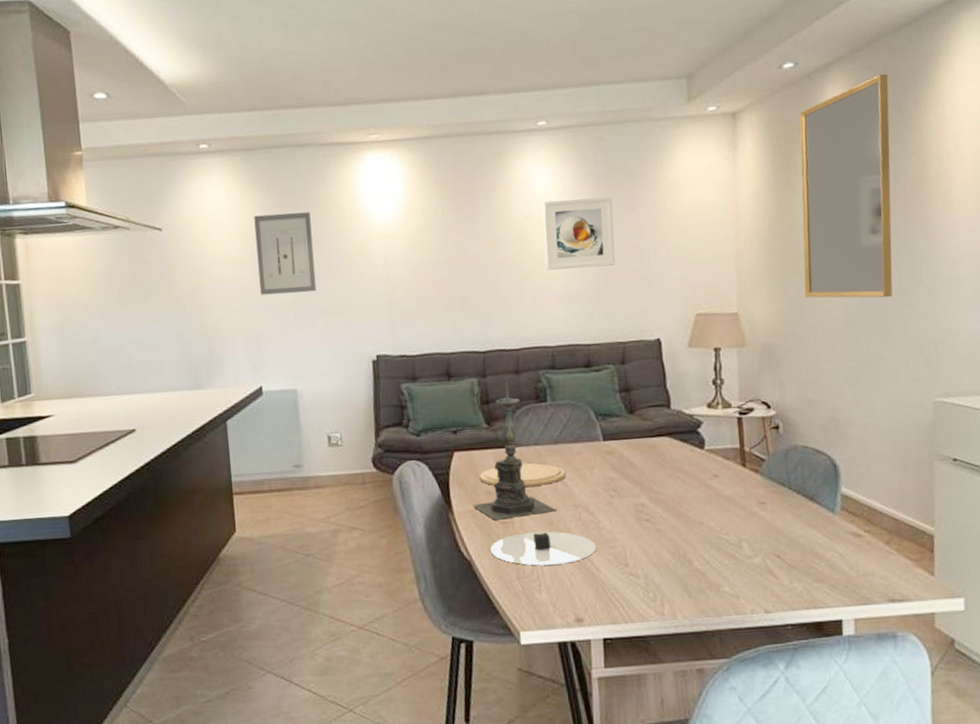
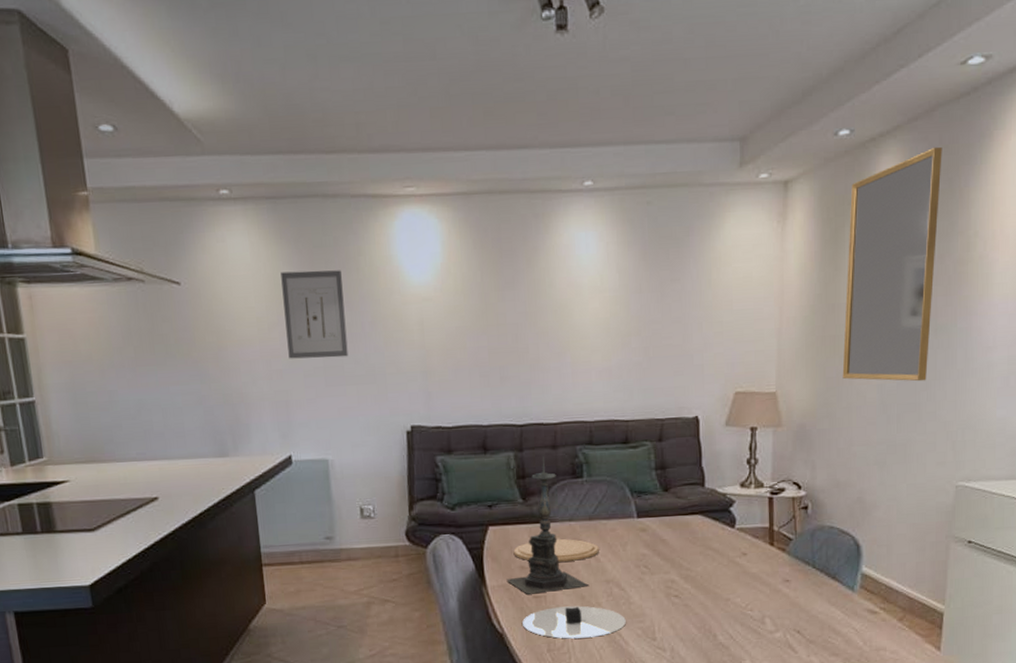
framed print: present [542,196,616,270] -> none [586,266,658,342]

